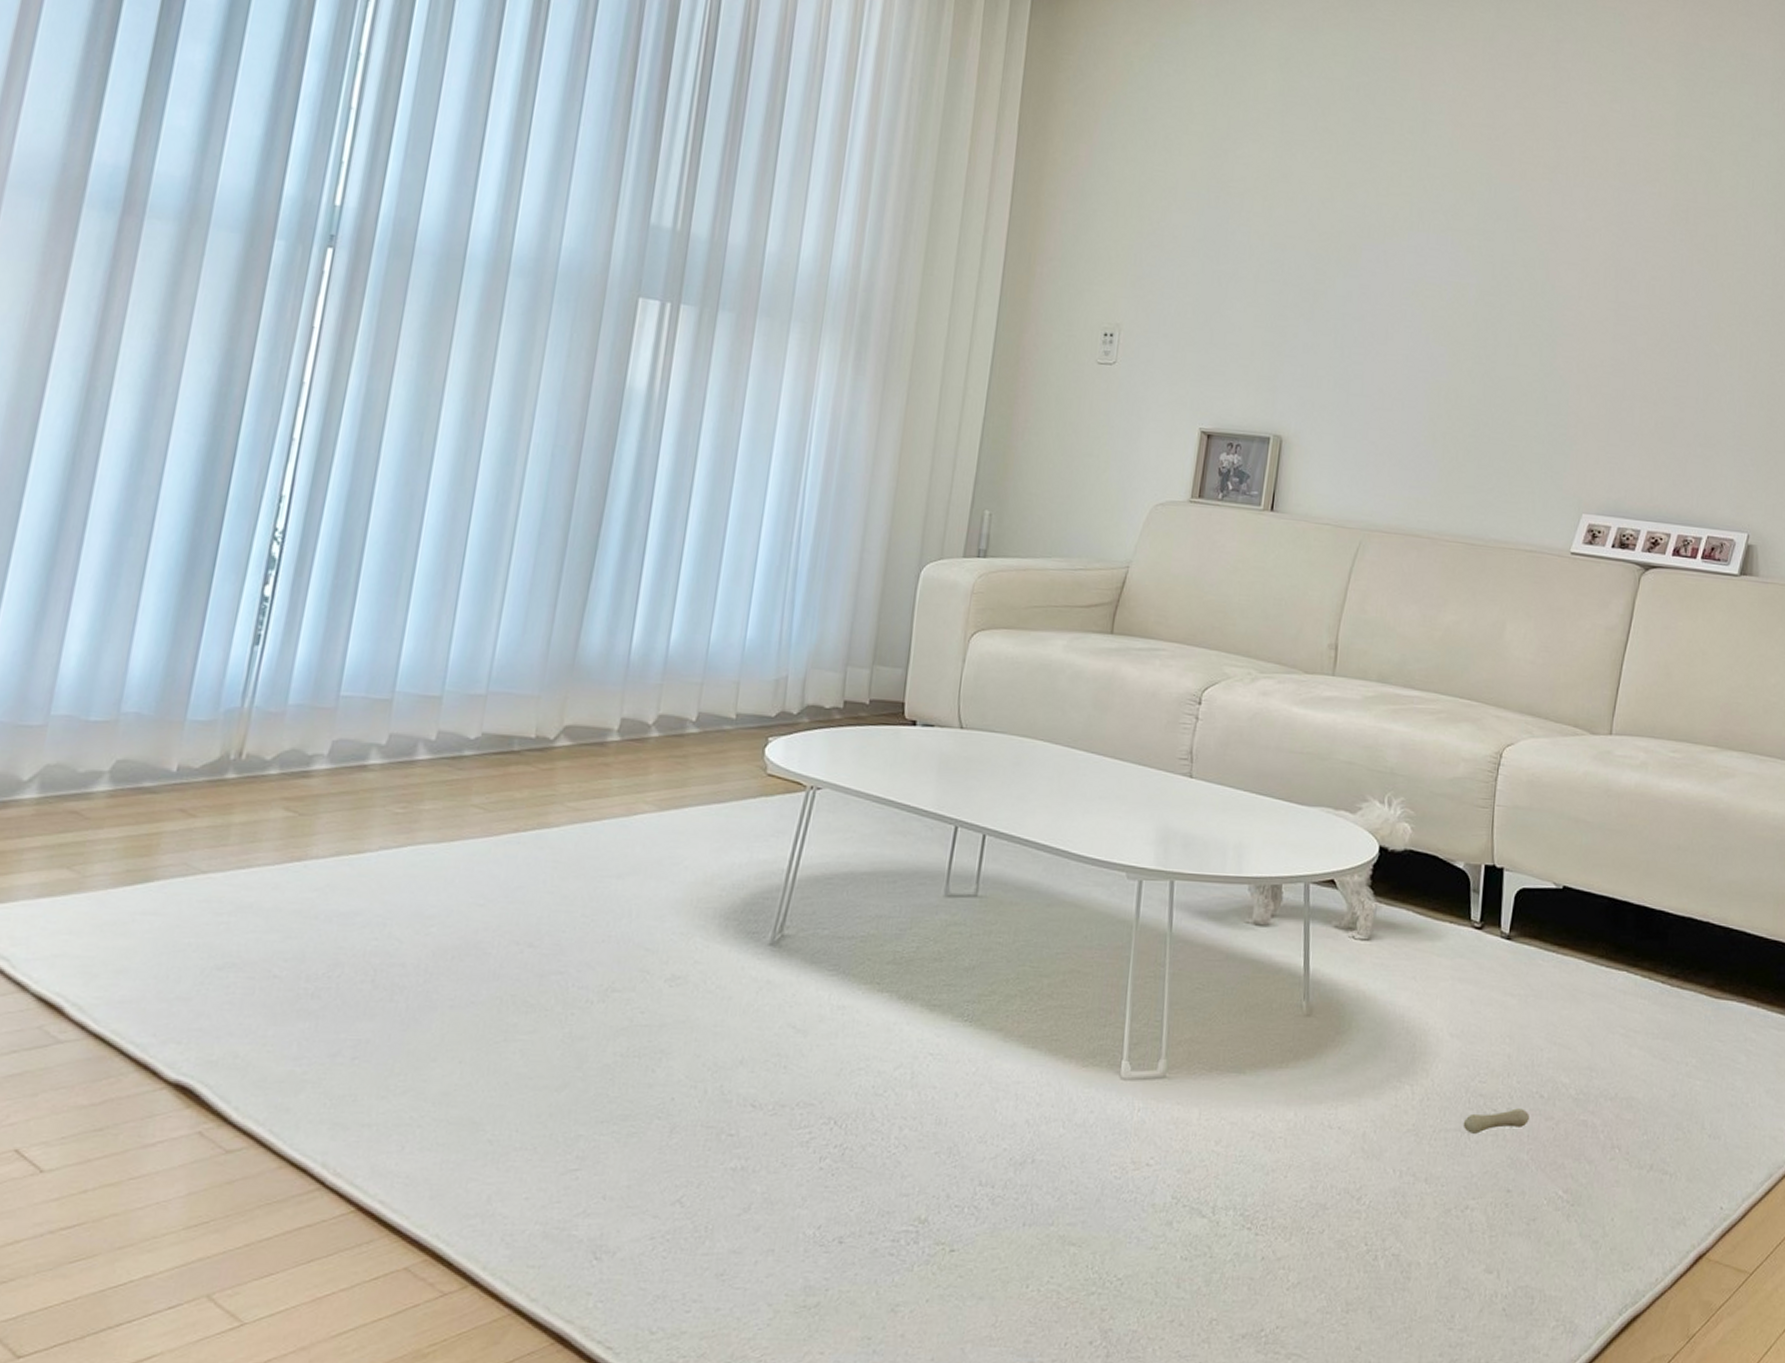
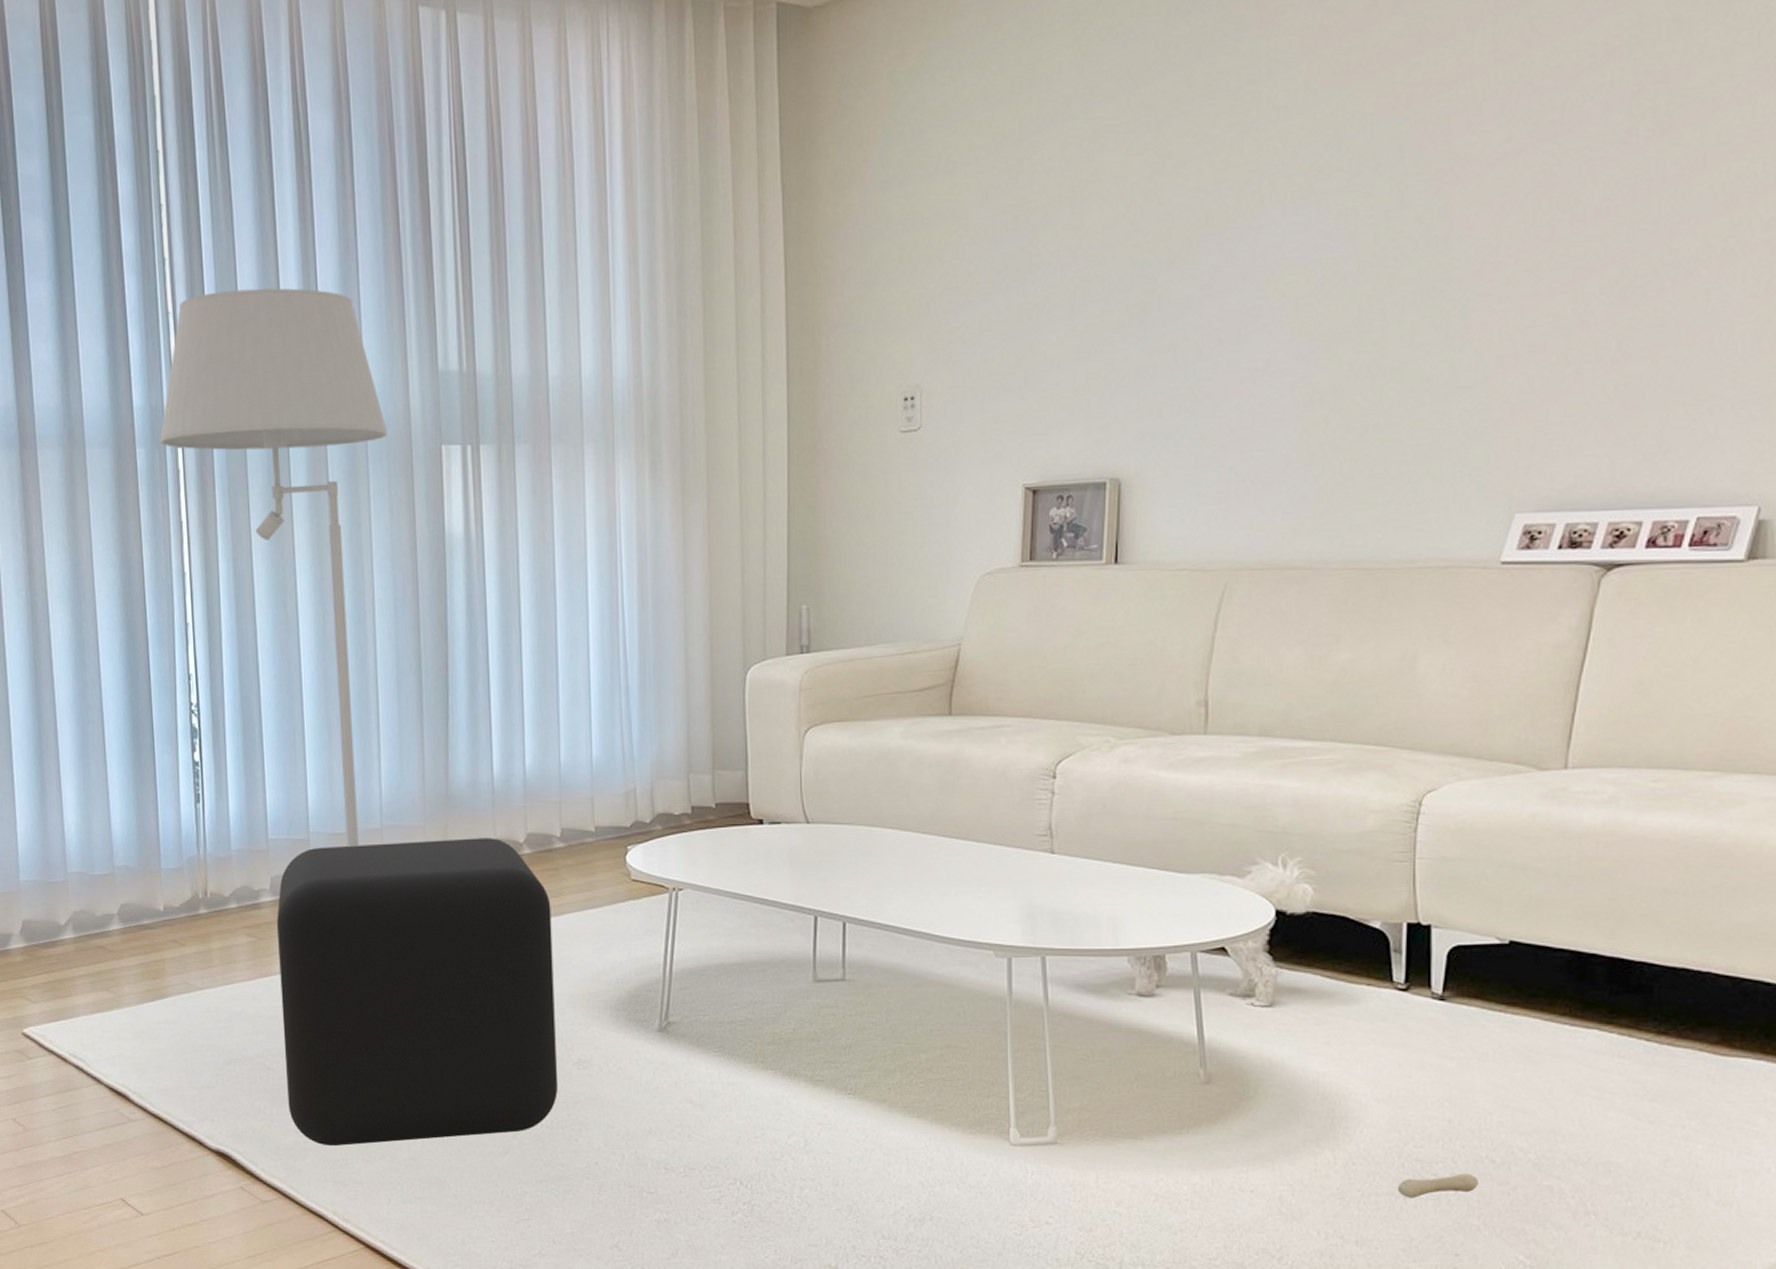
cube: none [290,710,672,1078] -> present [276,838,558,1147]
floor lamp: none [307,97,582,713] -> present [160,288,387,846]

